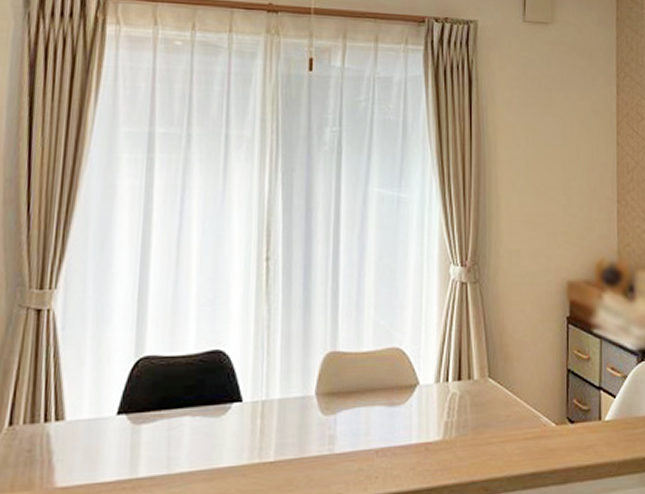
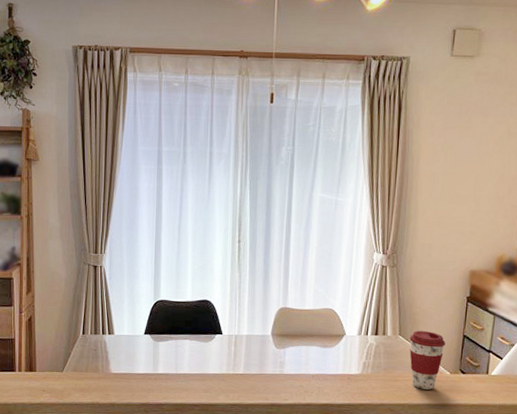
coffee cup: none [502,368,547,452] -> present [409,331,446,390]

